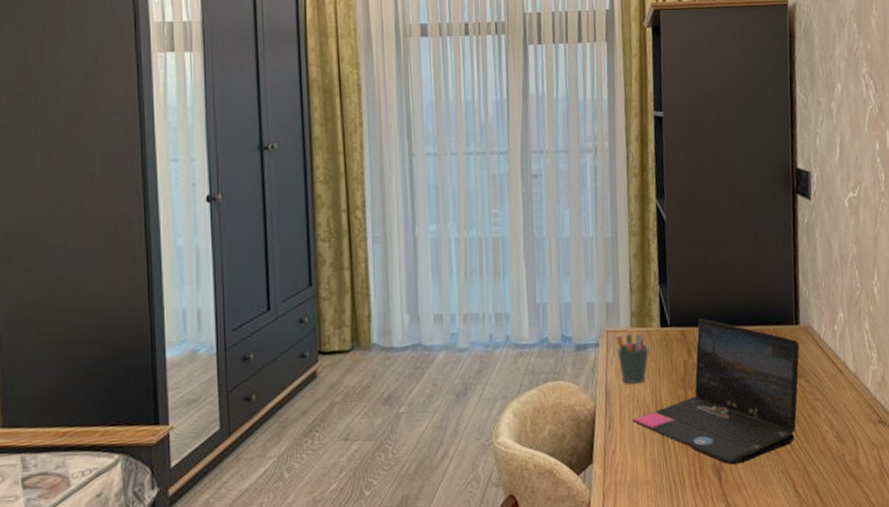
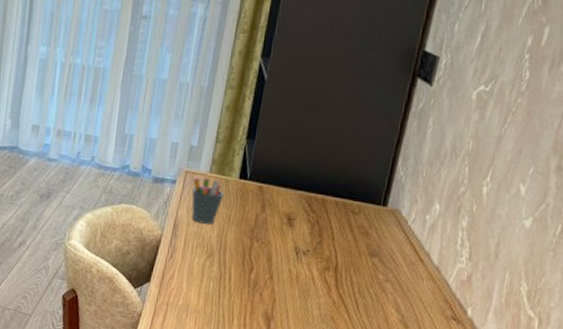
laptop: present [633,318,800,465] -> none [194,179,383,319]

